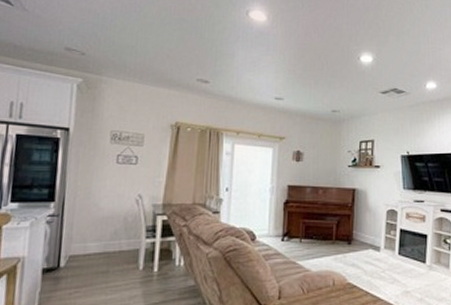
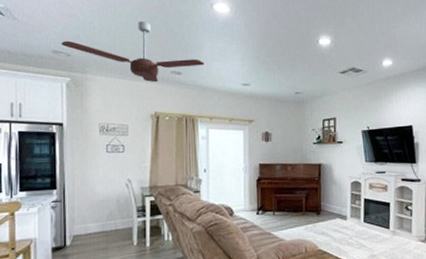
ceiling fan: none [75,23,235,90] -> present [61,21,205,83]

